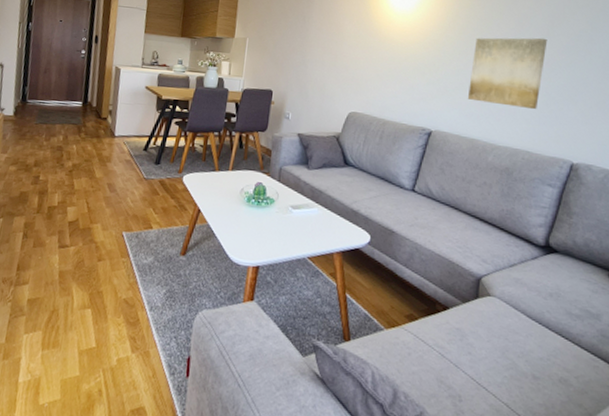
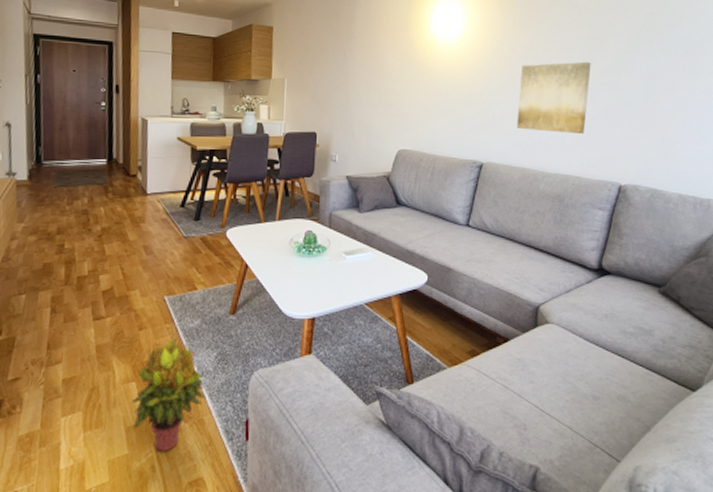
potted plant: none [85,272,153,378] -> present [132,338,206,452]

